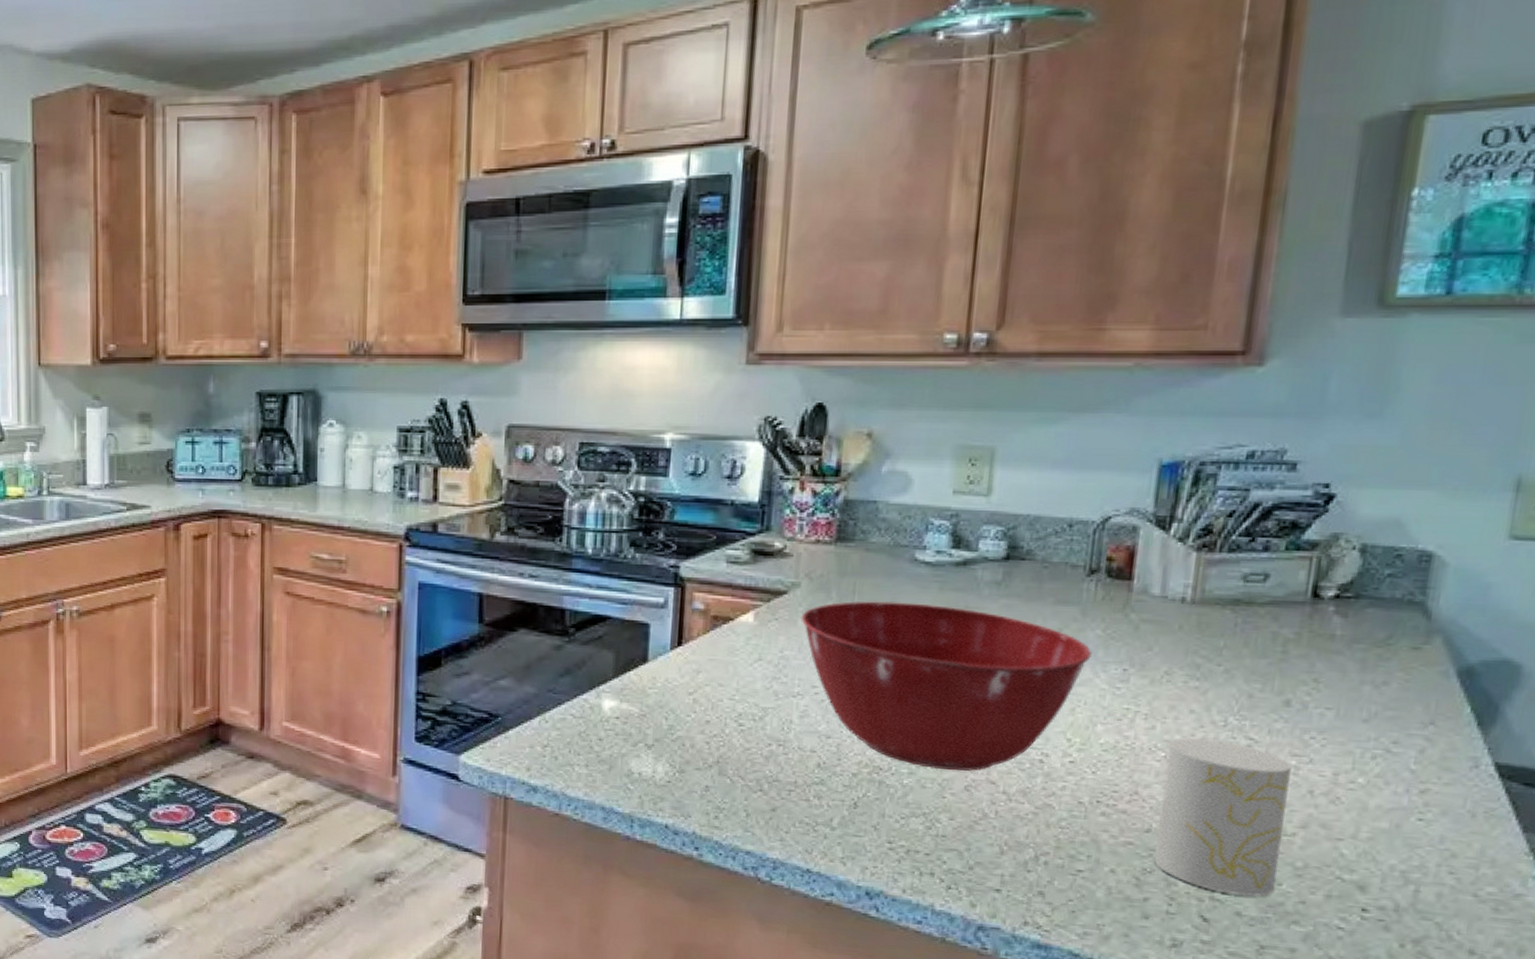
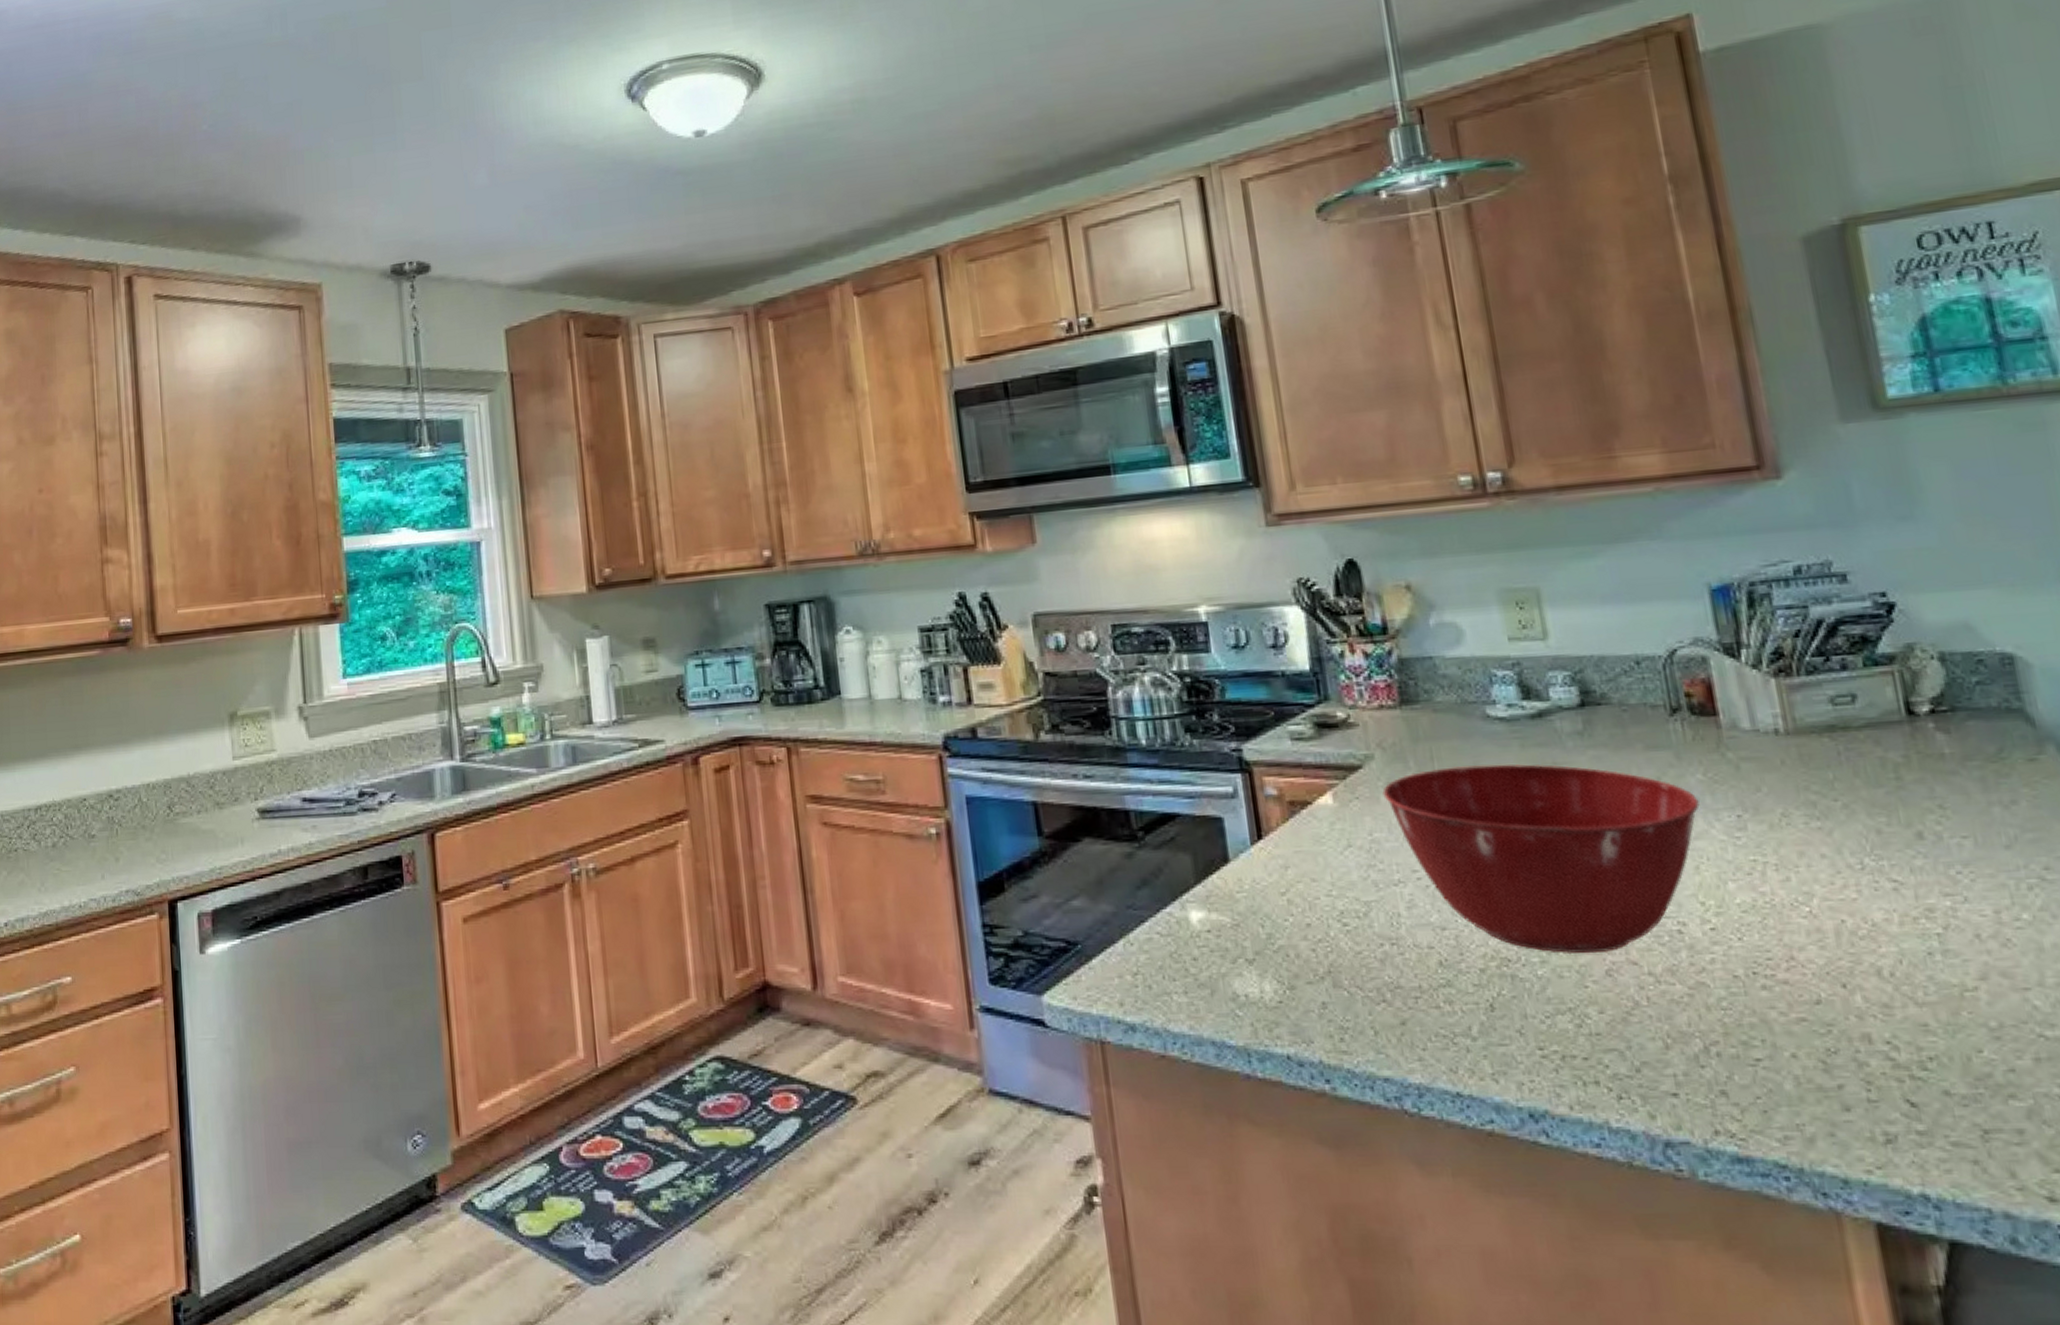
cup: present [1154,737,1292,897] -> none [1809,886,1977,1070]

